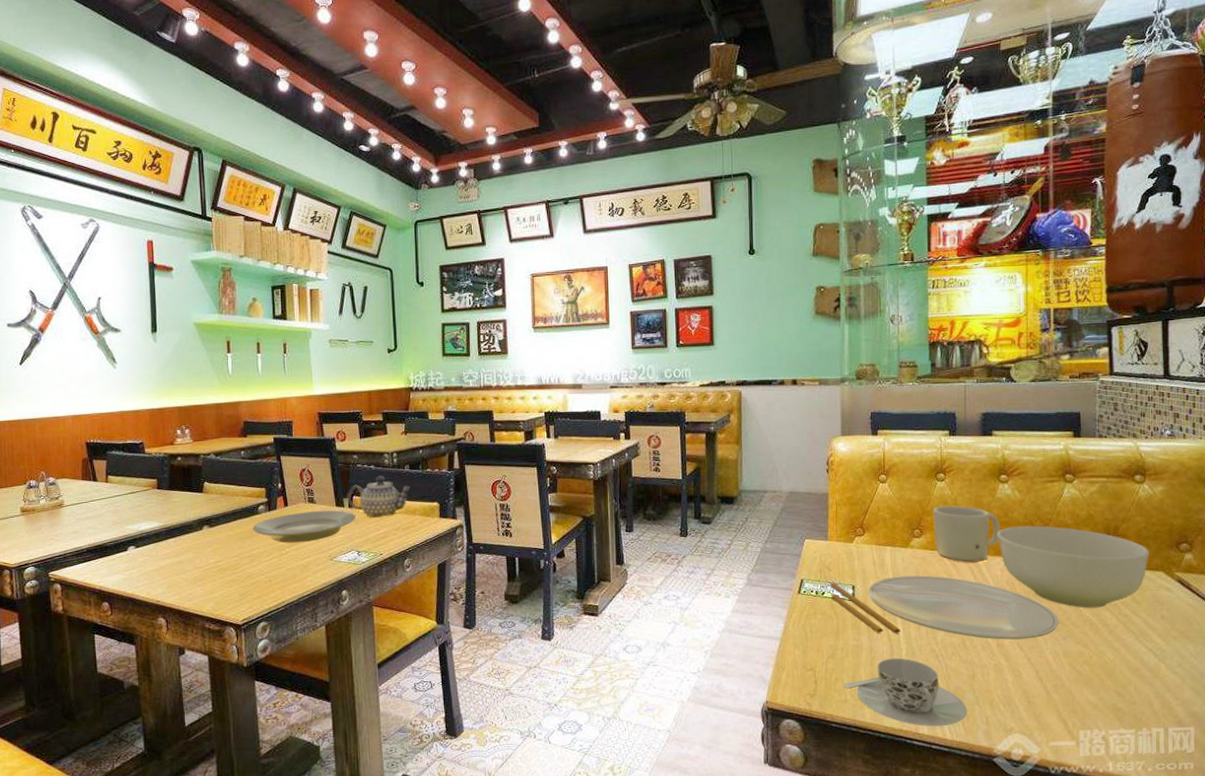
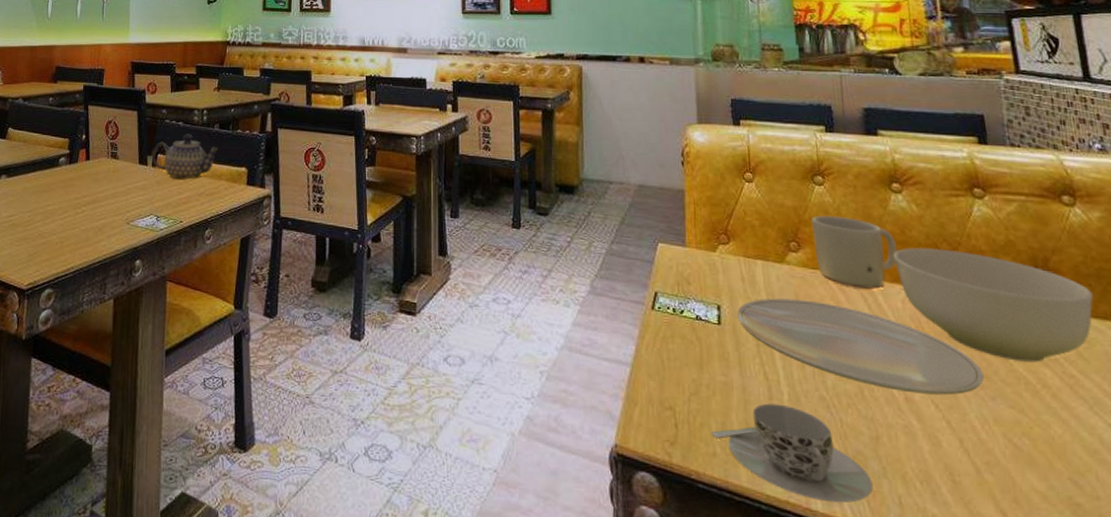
plate: present [252,510,356,543] -> none [50,167,158,202]
chopsticks: present [829,582,901,633] -> none [689,298,780,371]

